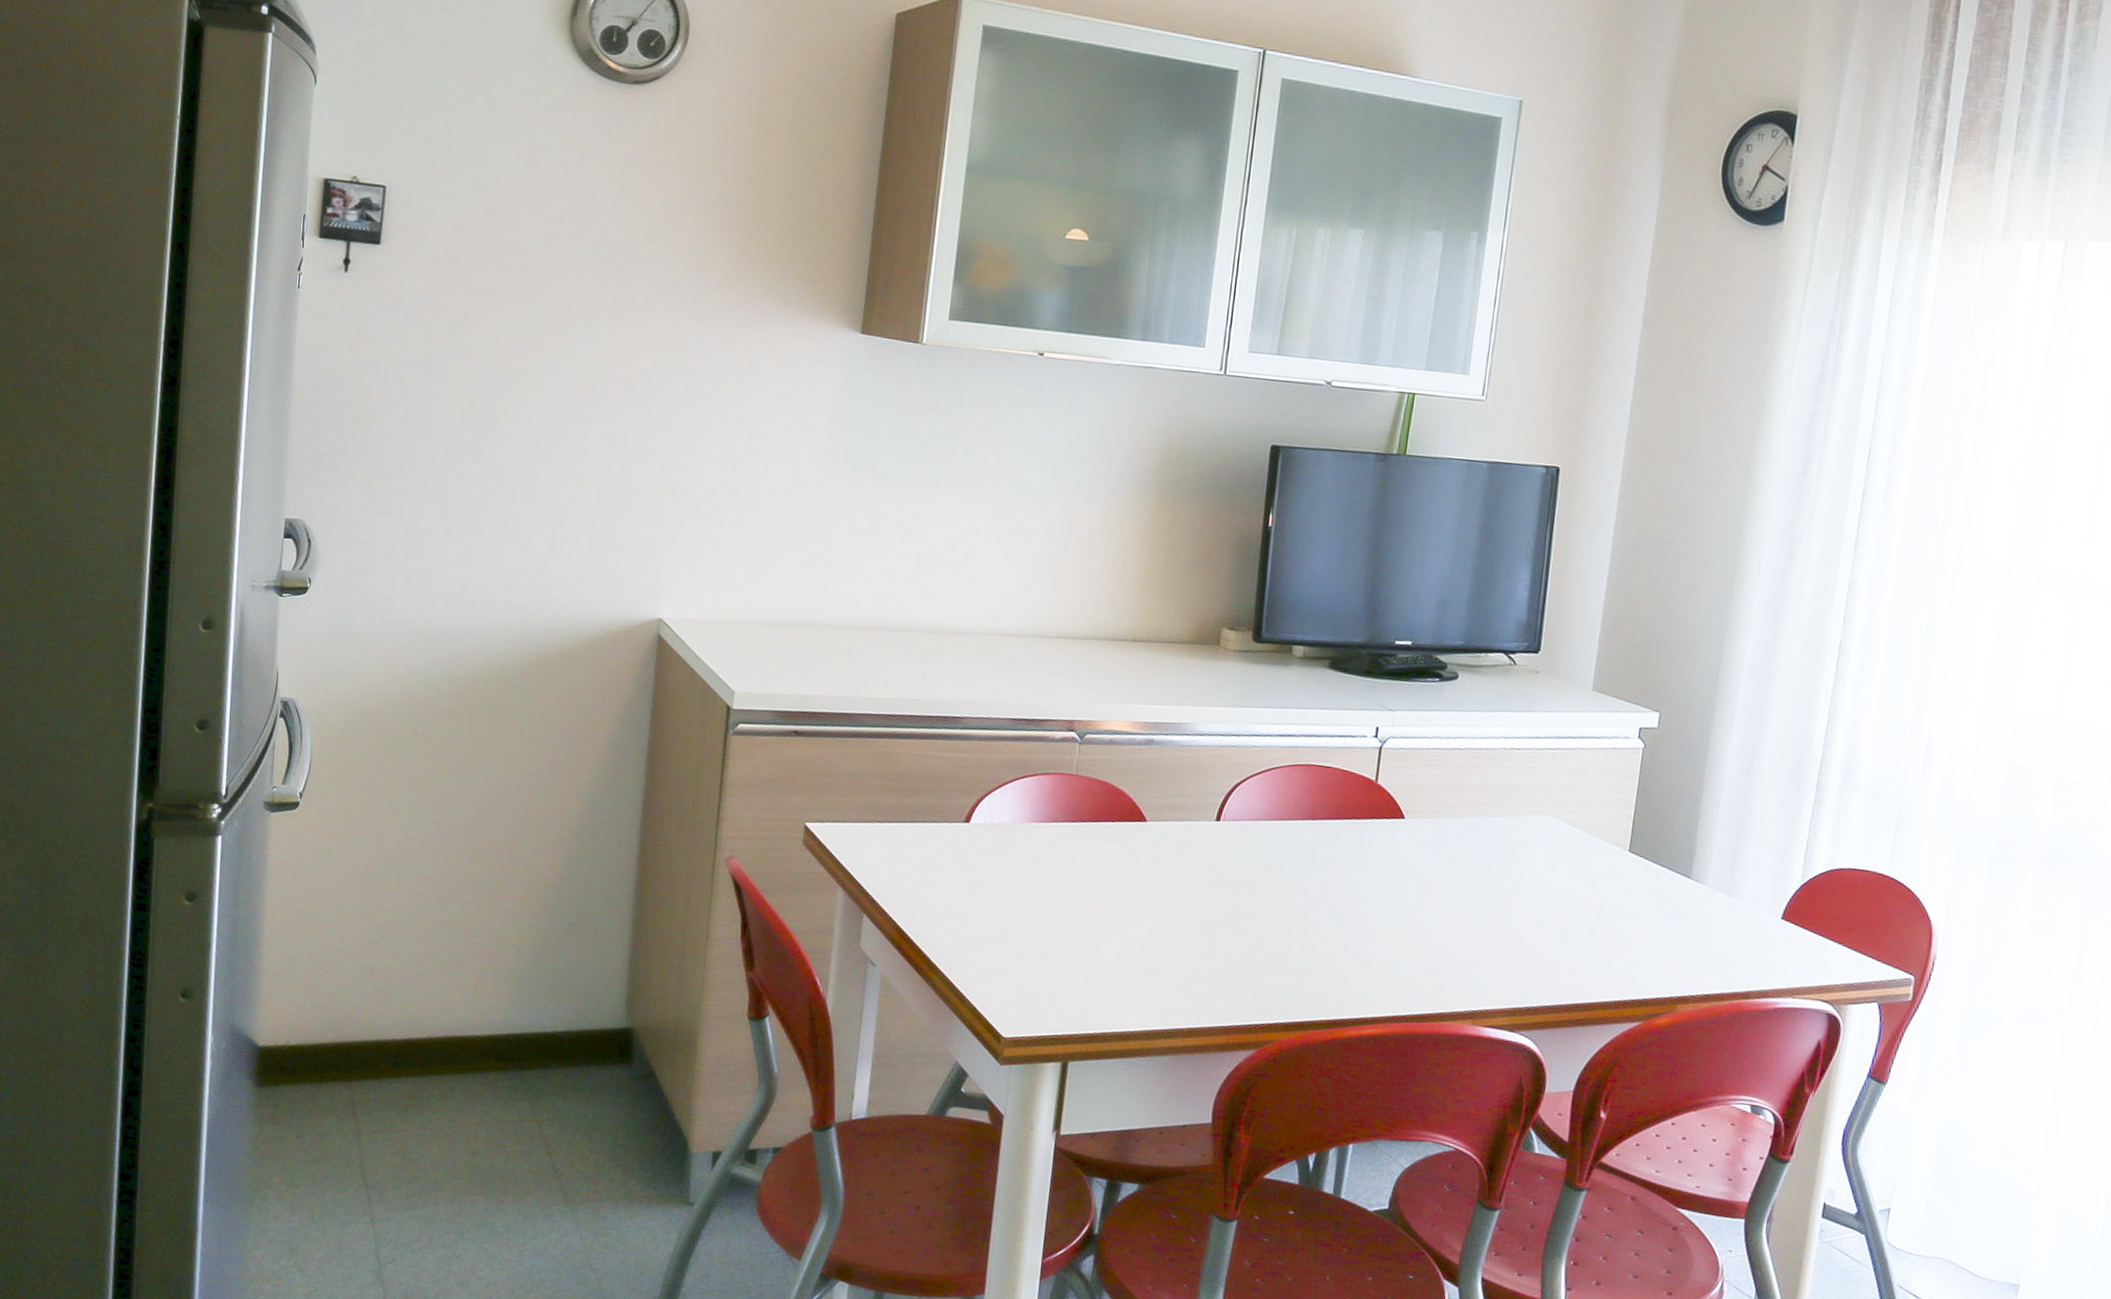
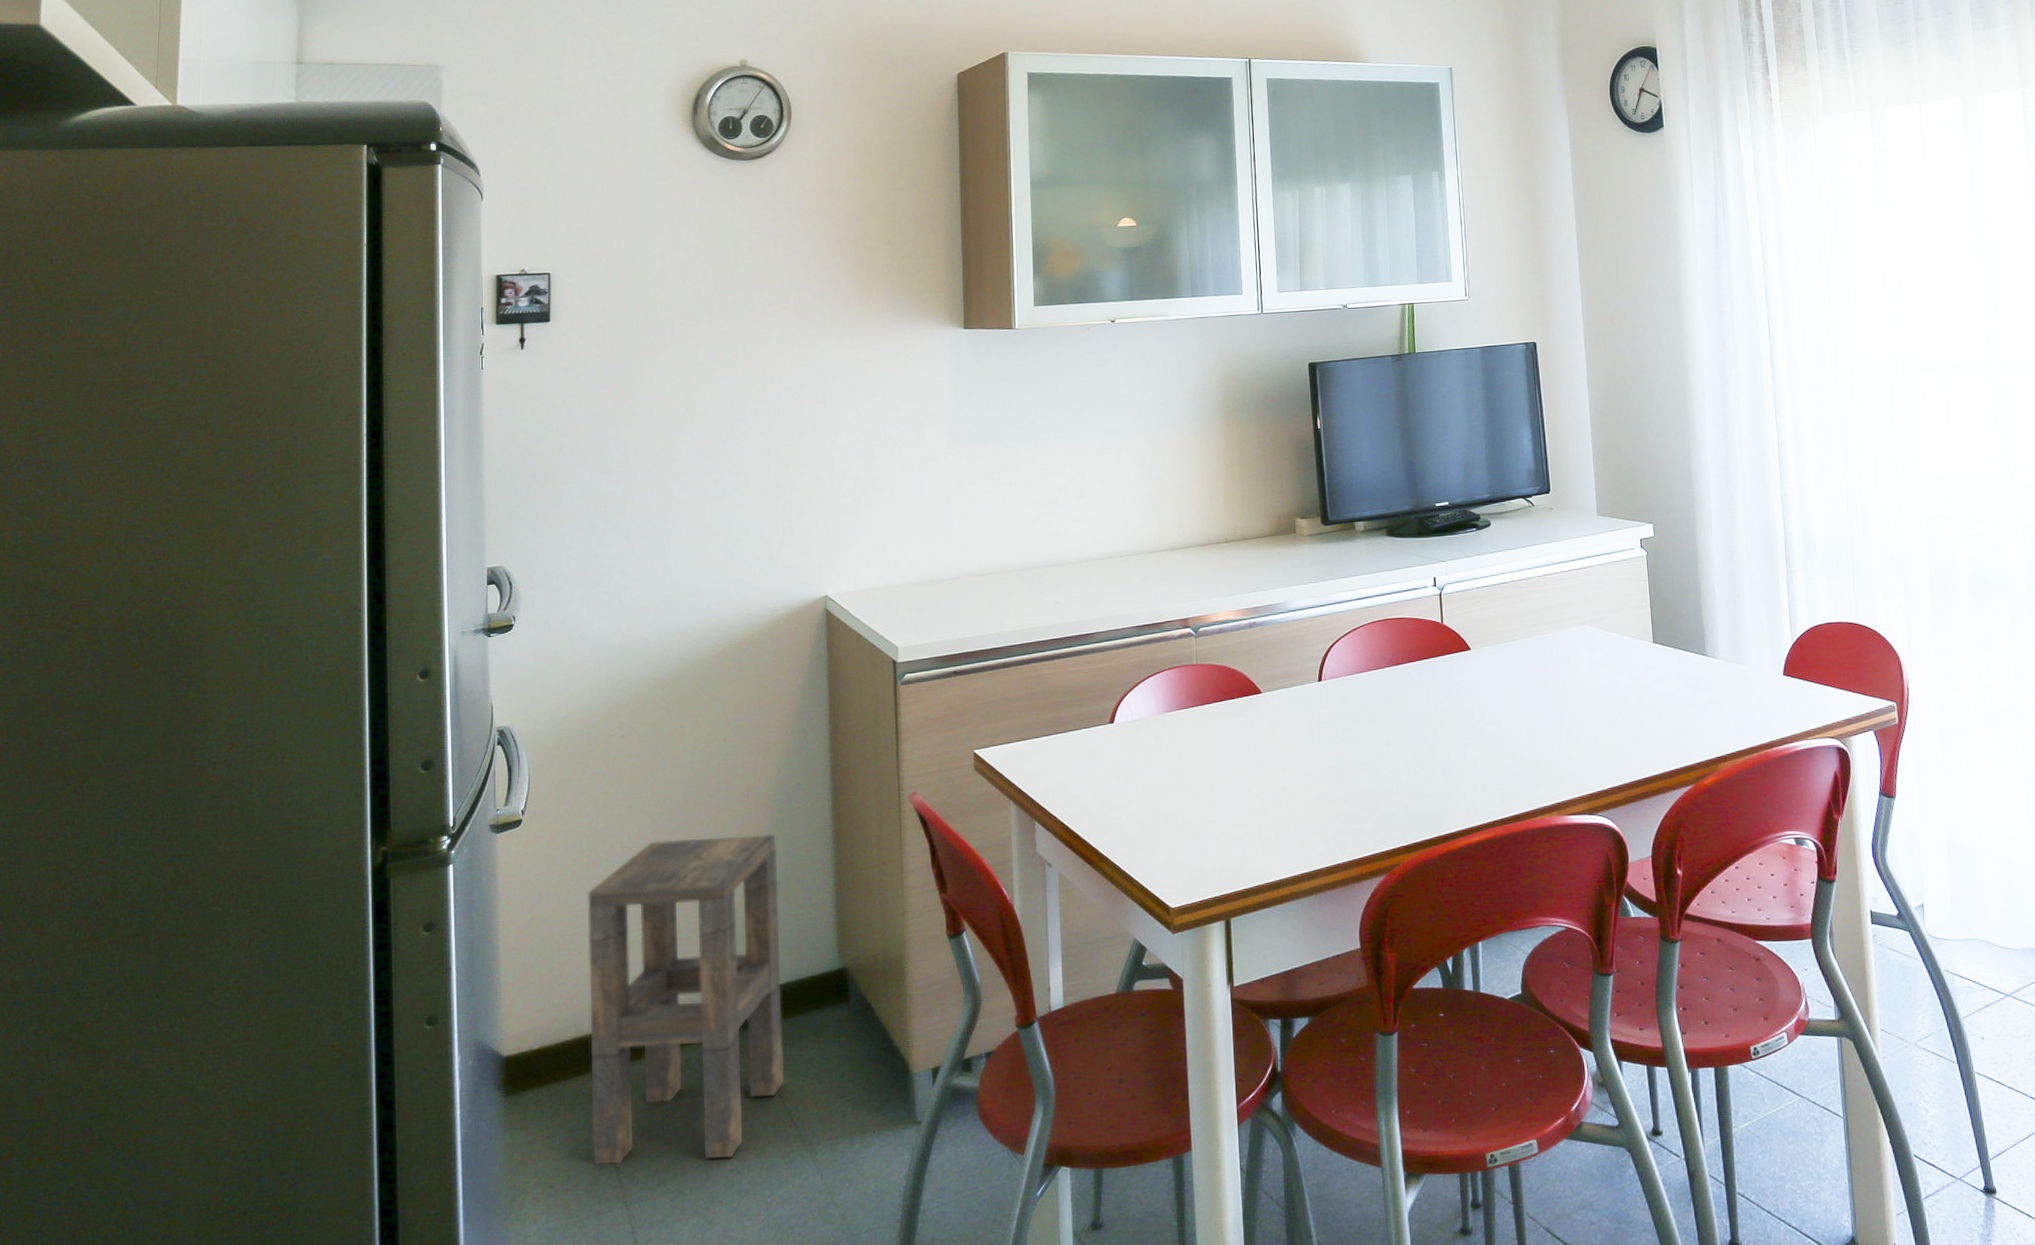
side table: none [342,853,573,1197] -> present [587,834,785,1166]

